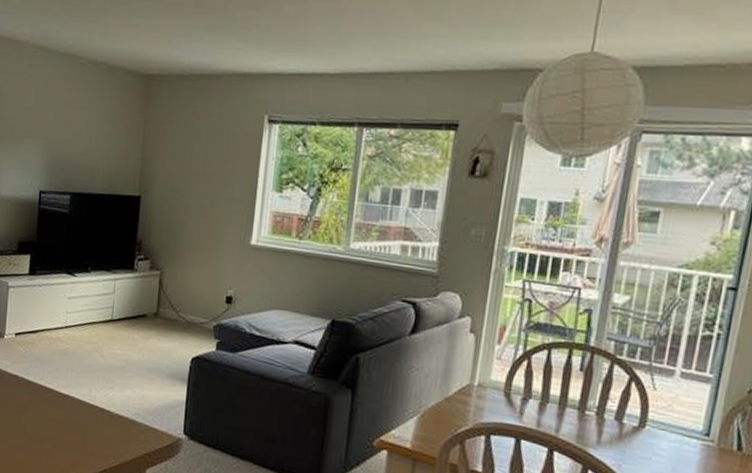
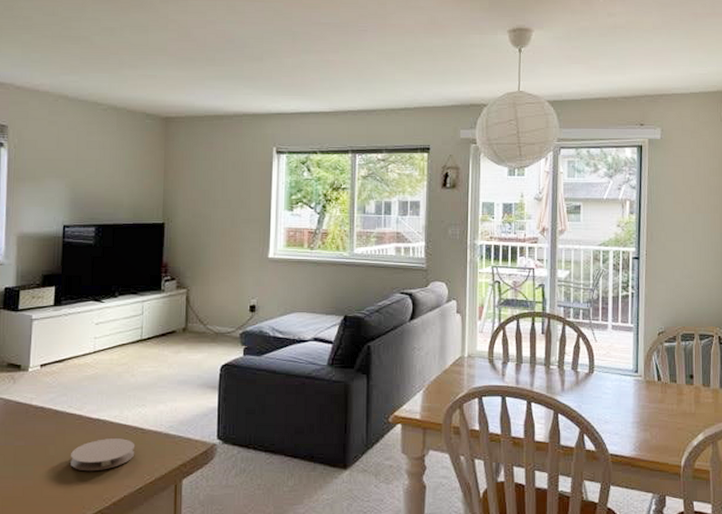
coaster: none [40,415,102,447] -> present [69,438,135,472]

